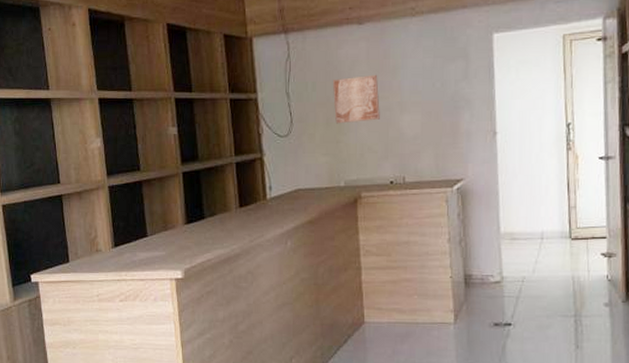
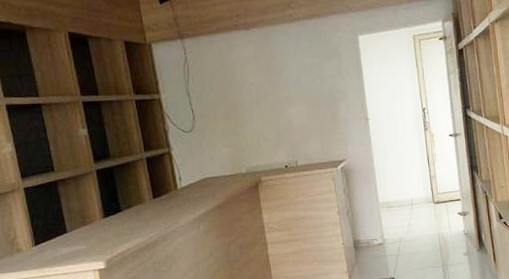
wall art: present [333,74,380,124] -> none [228,73,271,118]

